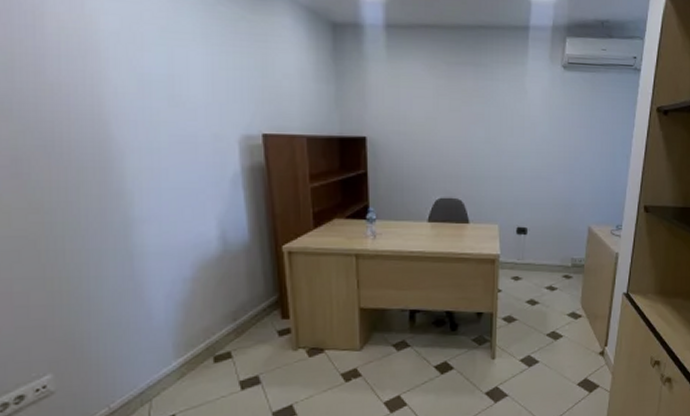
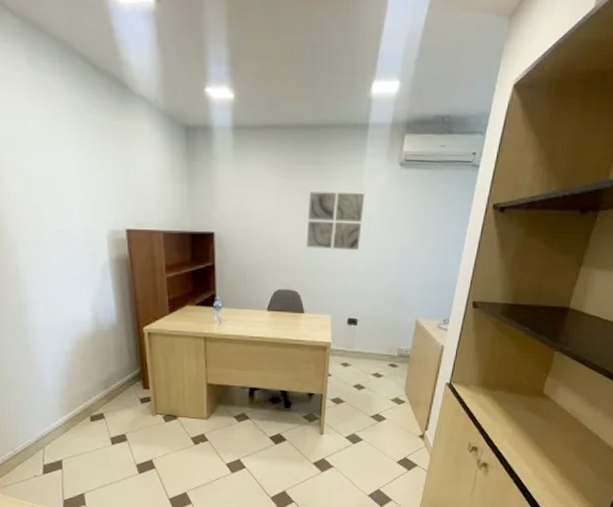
wall art: none [469,93,529,155] -> present [306,191,365,251]

